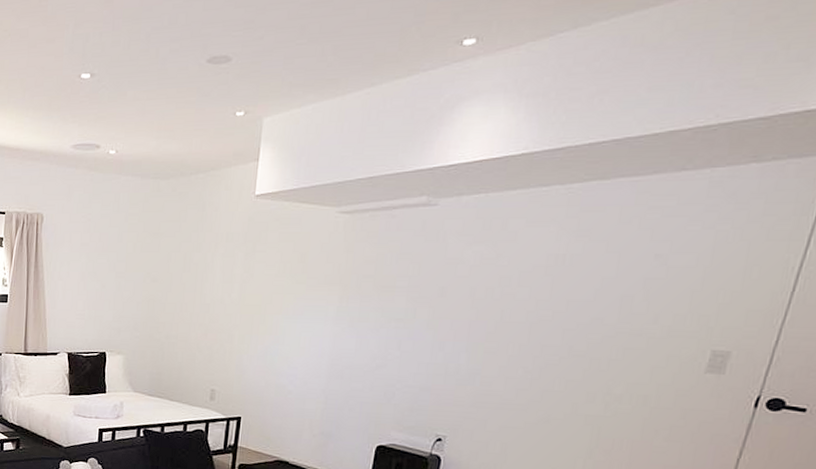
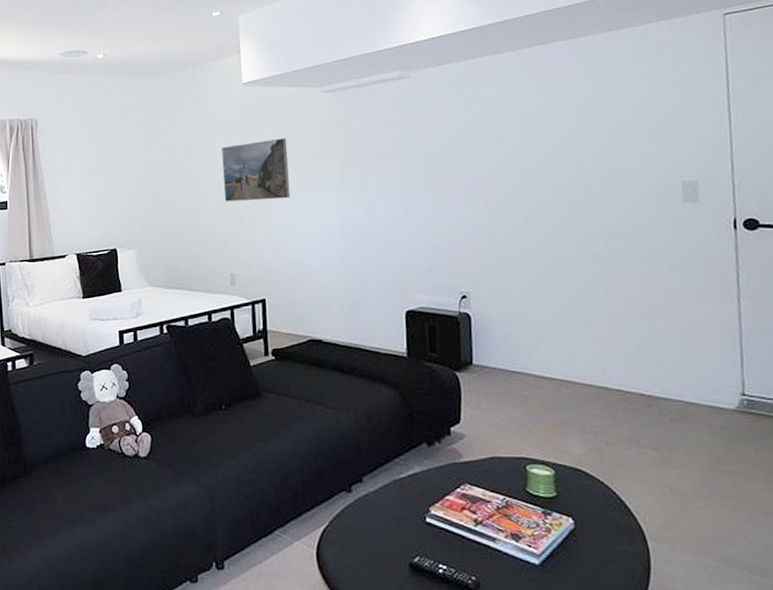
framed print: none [217,258,291,322] -> present [221,137,291,202]

